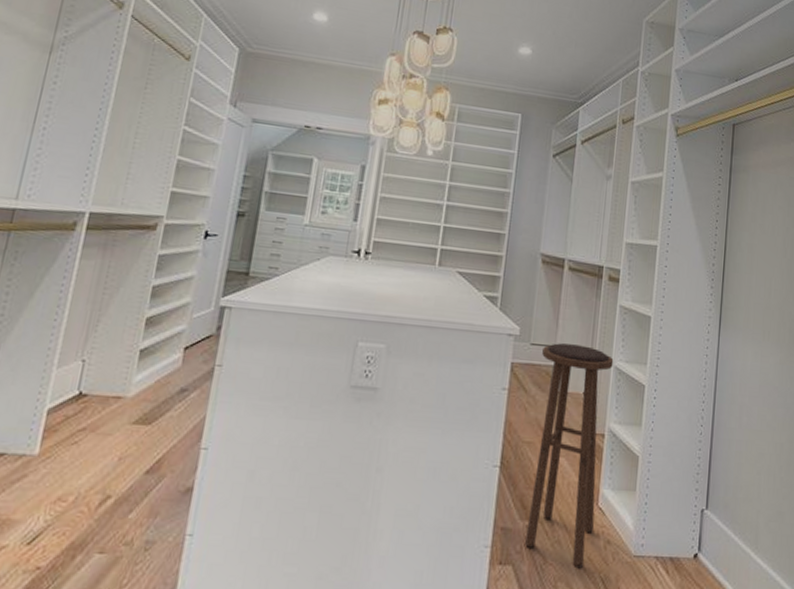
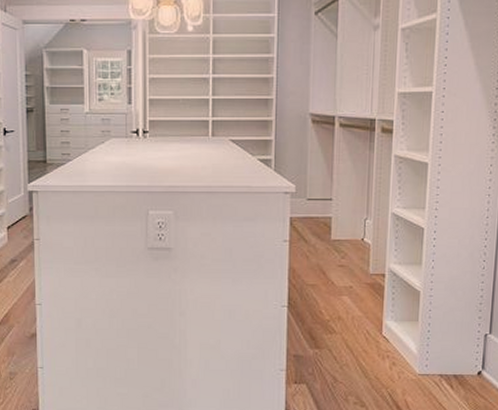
stool: present [525,343,614,569] -> none [316,196,391,386]

